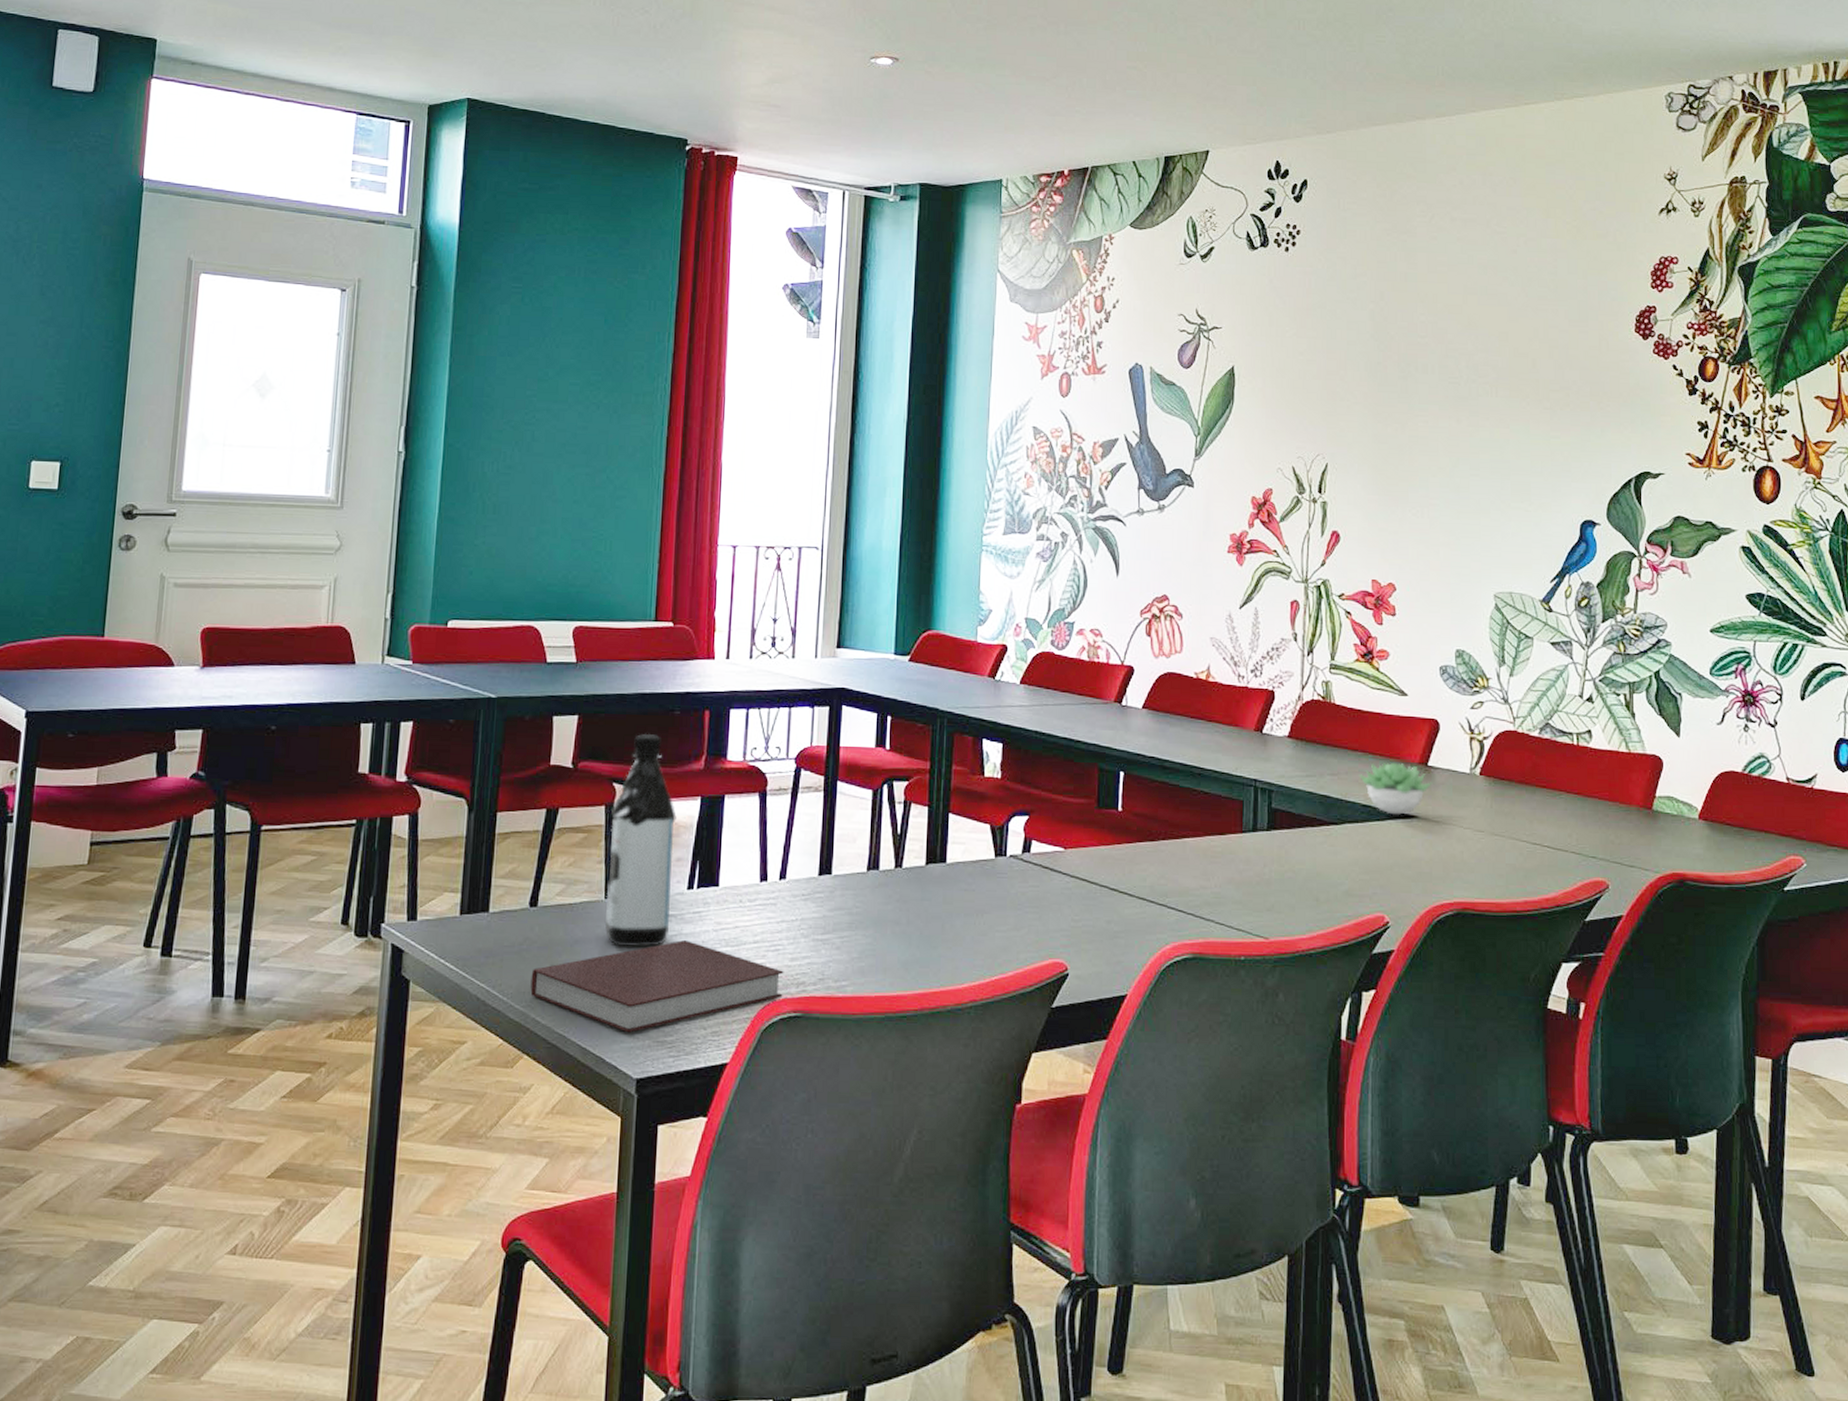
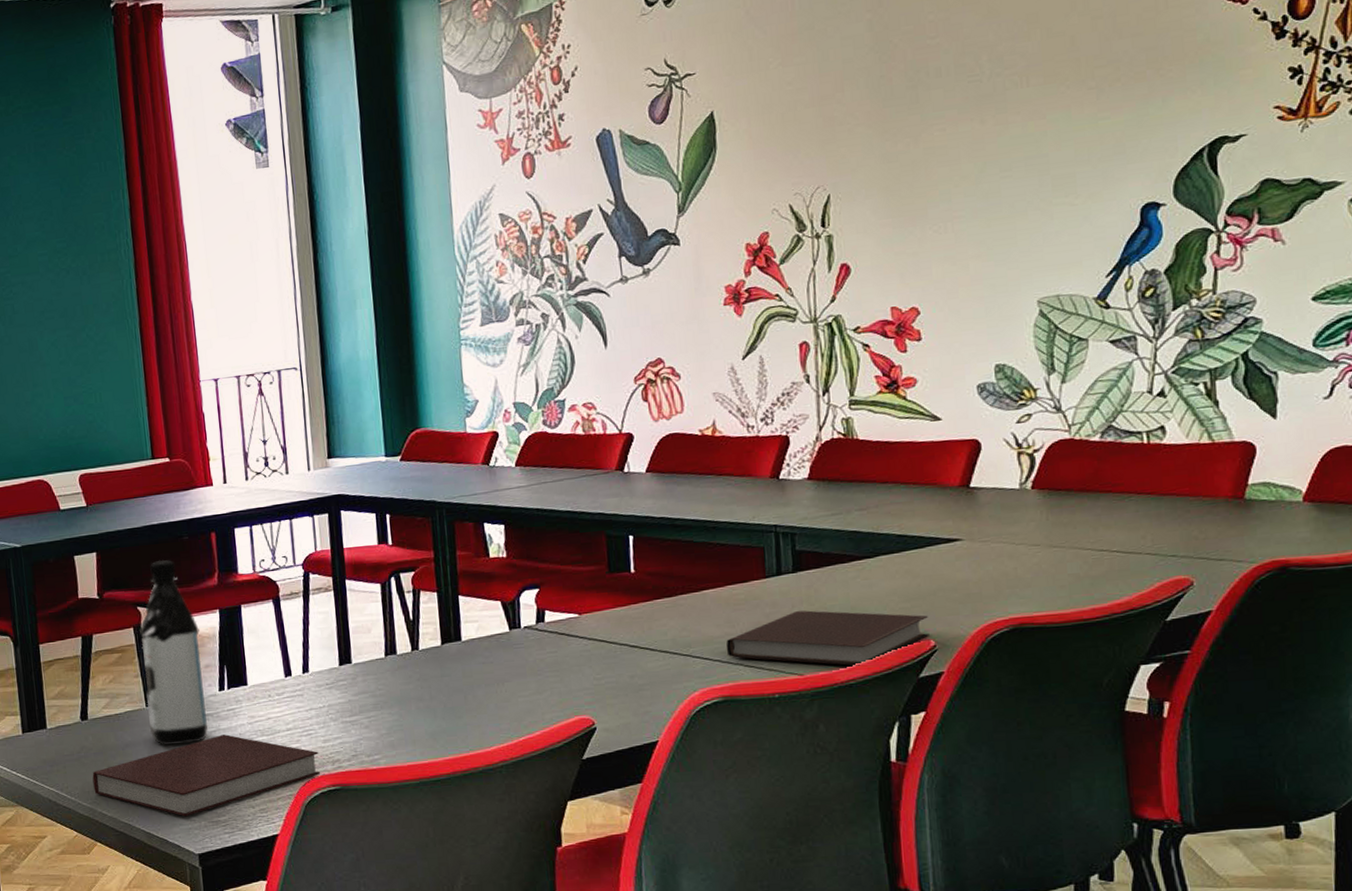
notebook: none [1200,871,1384,935] -> present [726,610,929,666]
succulent plant: present [1358,762,1433,815] -> none [890,488,977,541]

